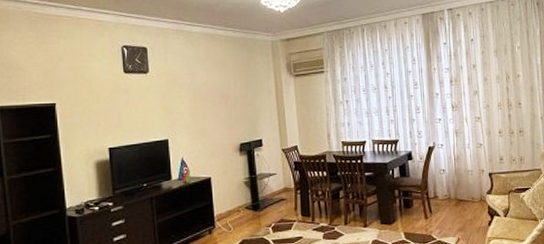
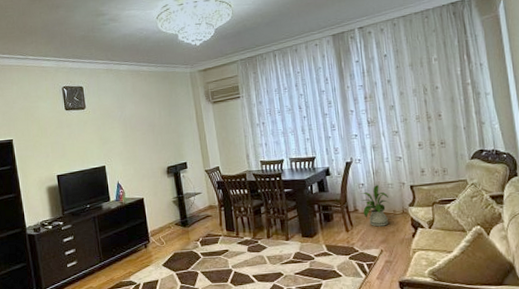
house plant: none [441,171,468,214] -> present [360,185,389,227]

